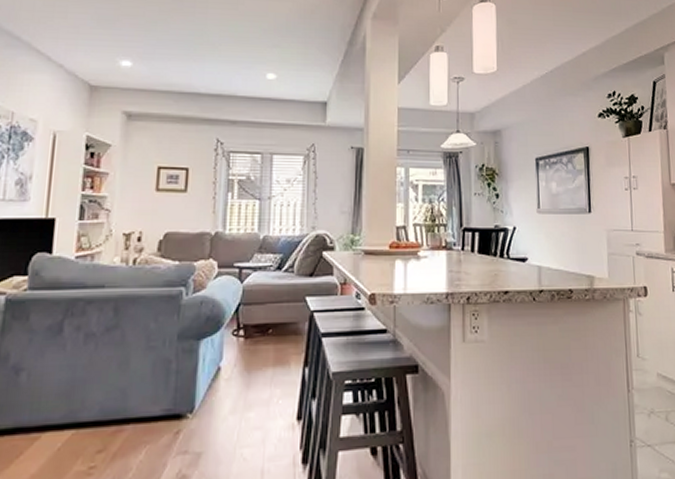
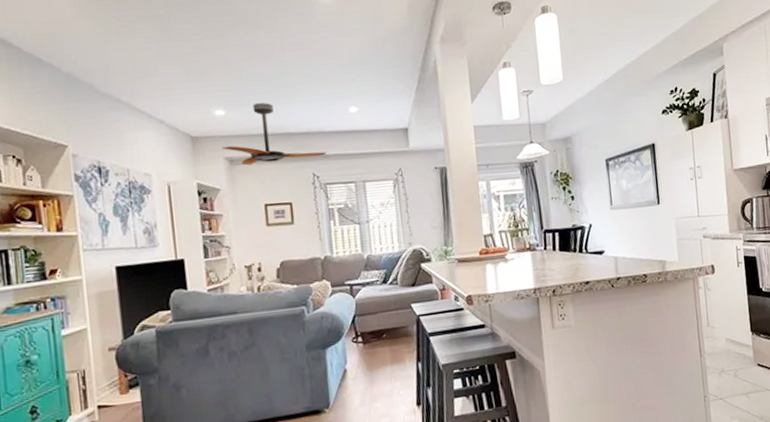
ceiling fan: none [121,58,235,123] -> present [221,103,327,166]

